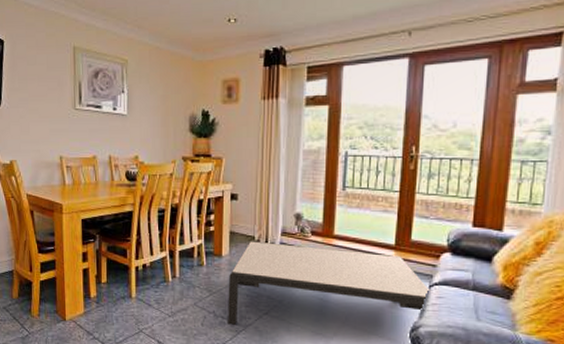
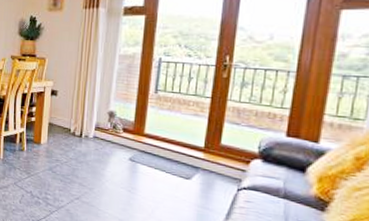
coffee table: present [228,241,432,325] -> none [43,133,240,213]

